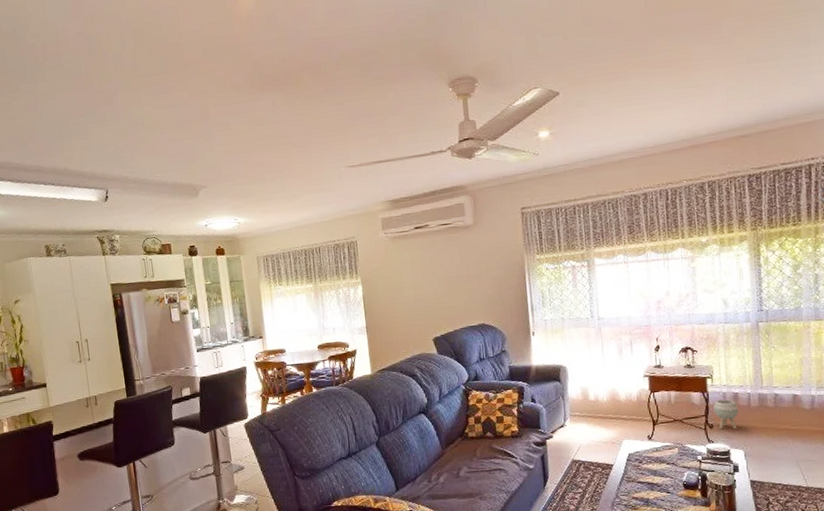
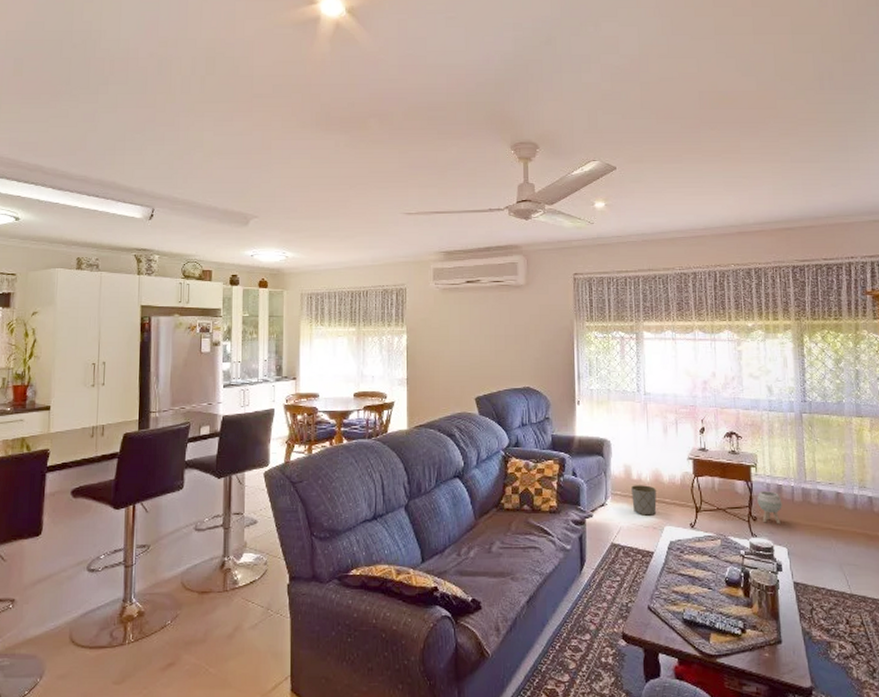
planter: none [589,404,615,433] -> present [631,485,657,516]

